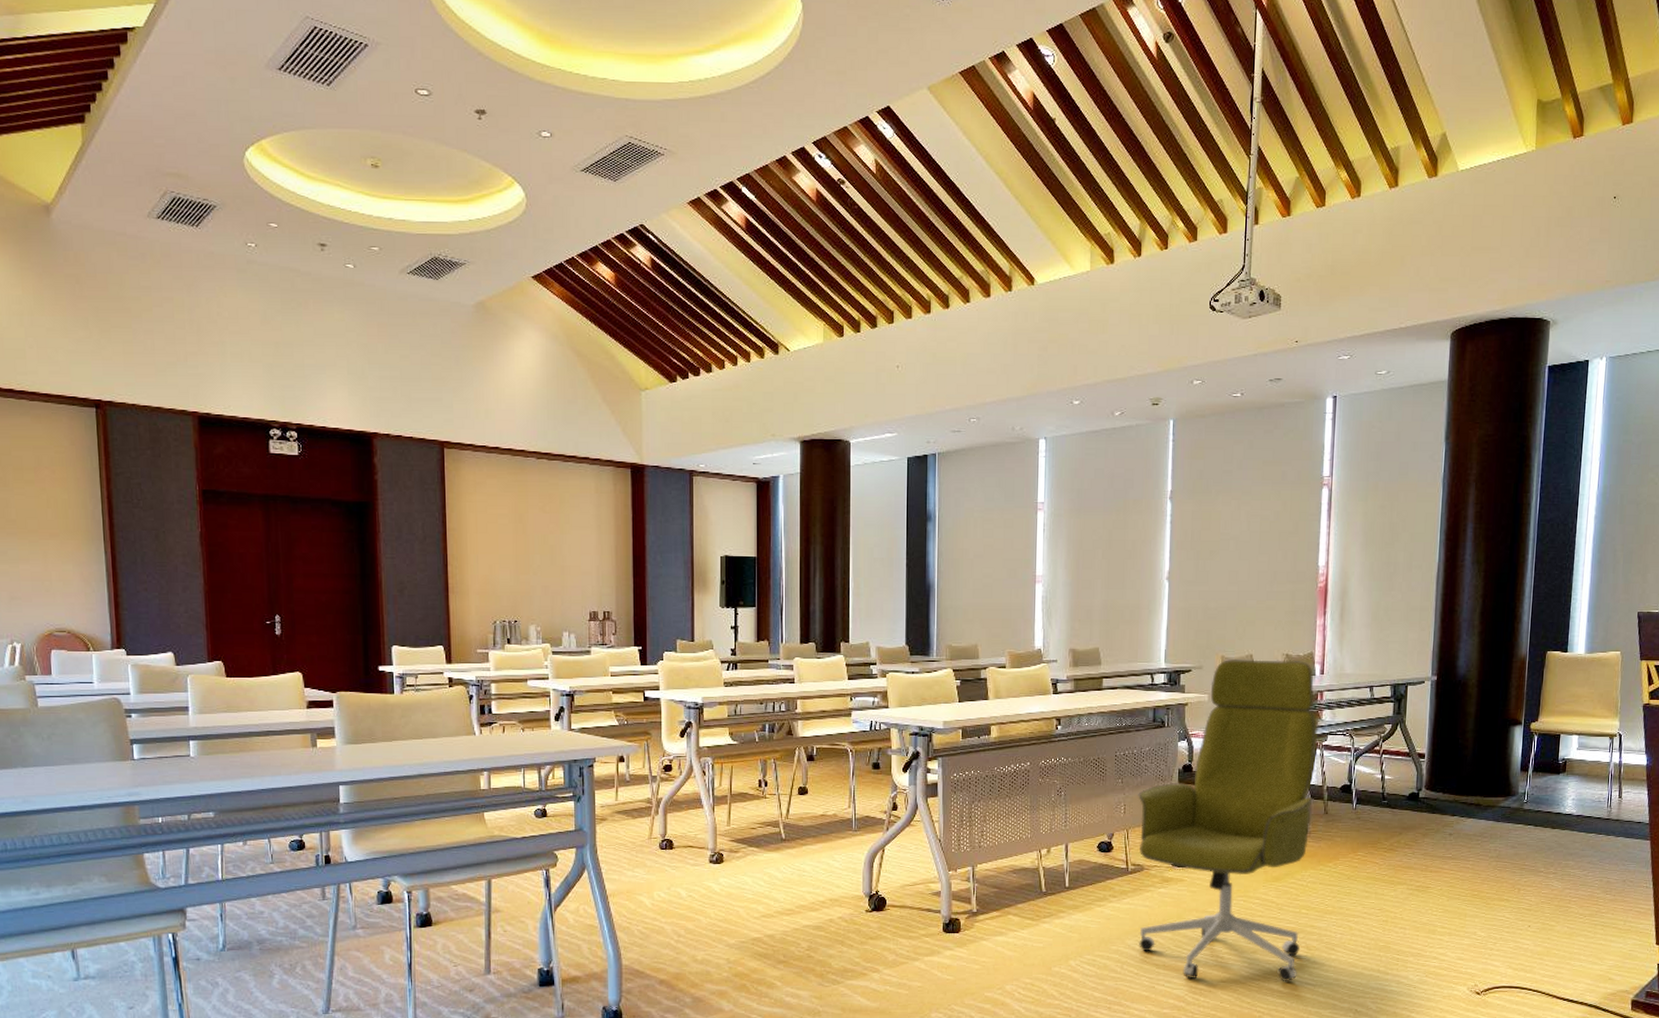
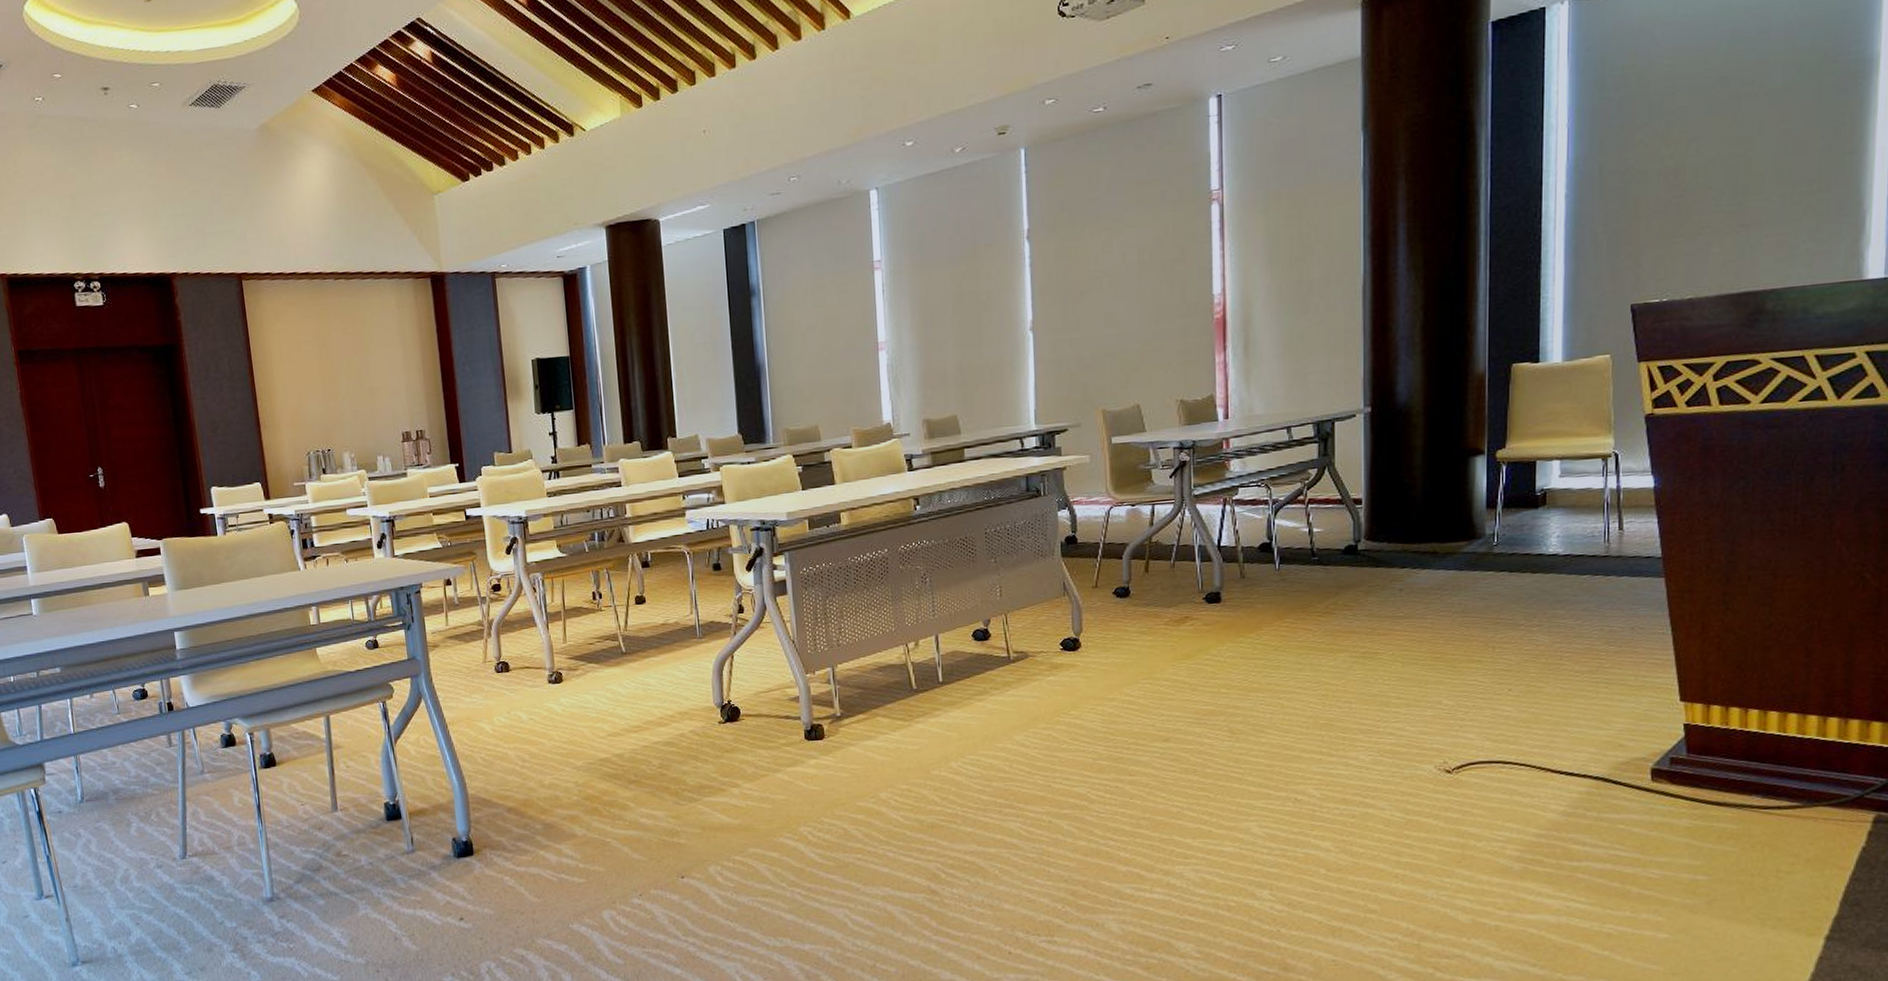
office chair: present [1138,659,1319,981] -> none [1015,405,1227,774]

